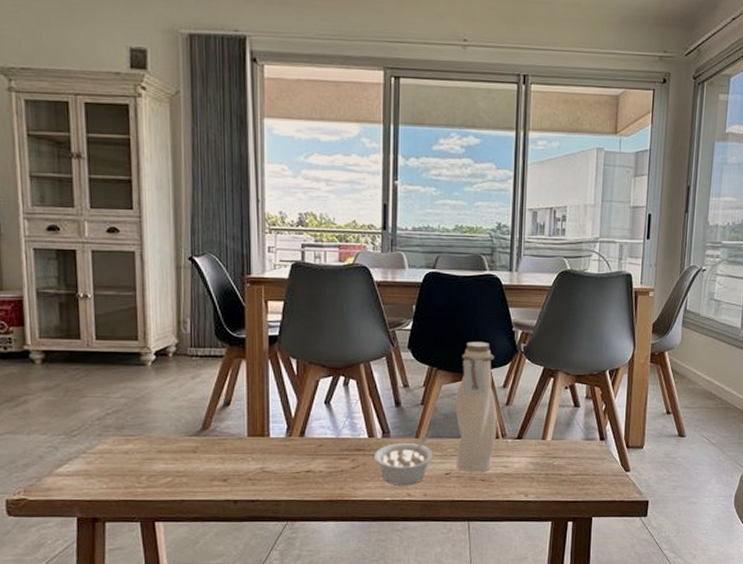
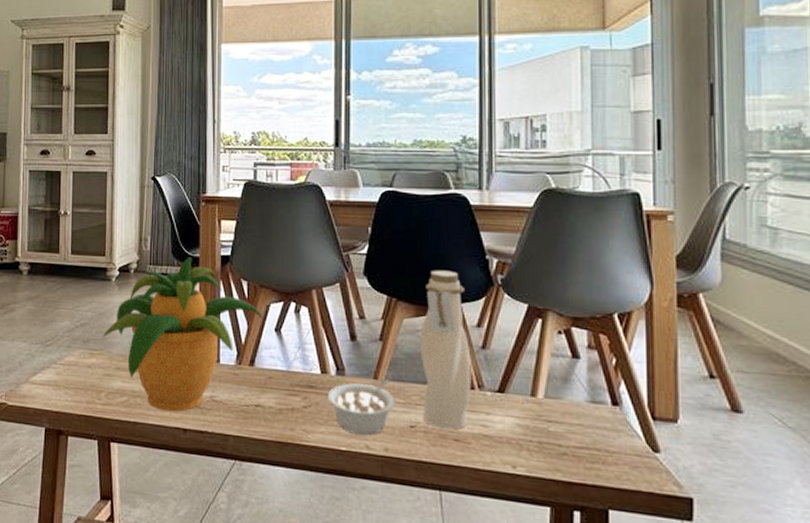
potted plant: none [139,338,313,486] -> present [102,257,264,412]

